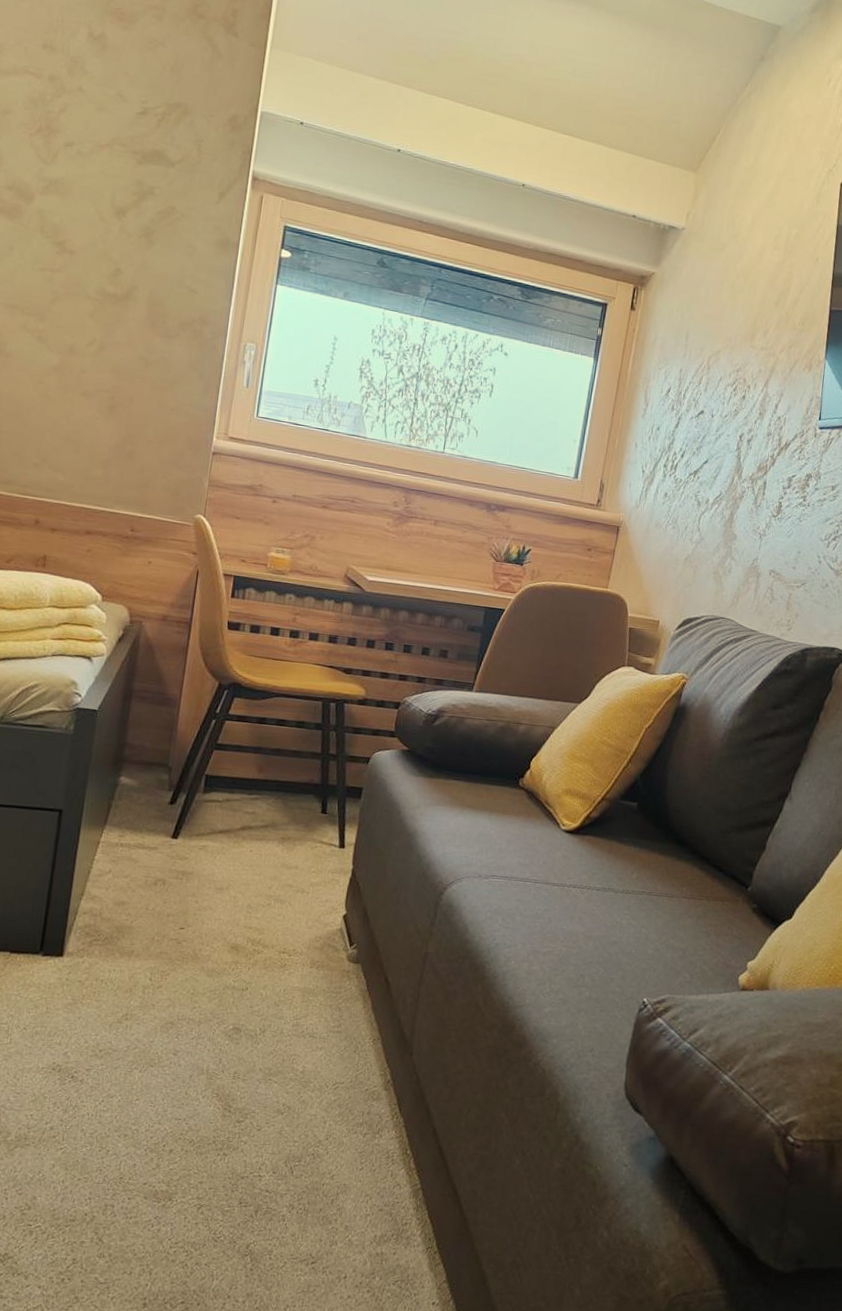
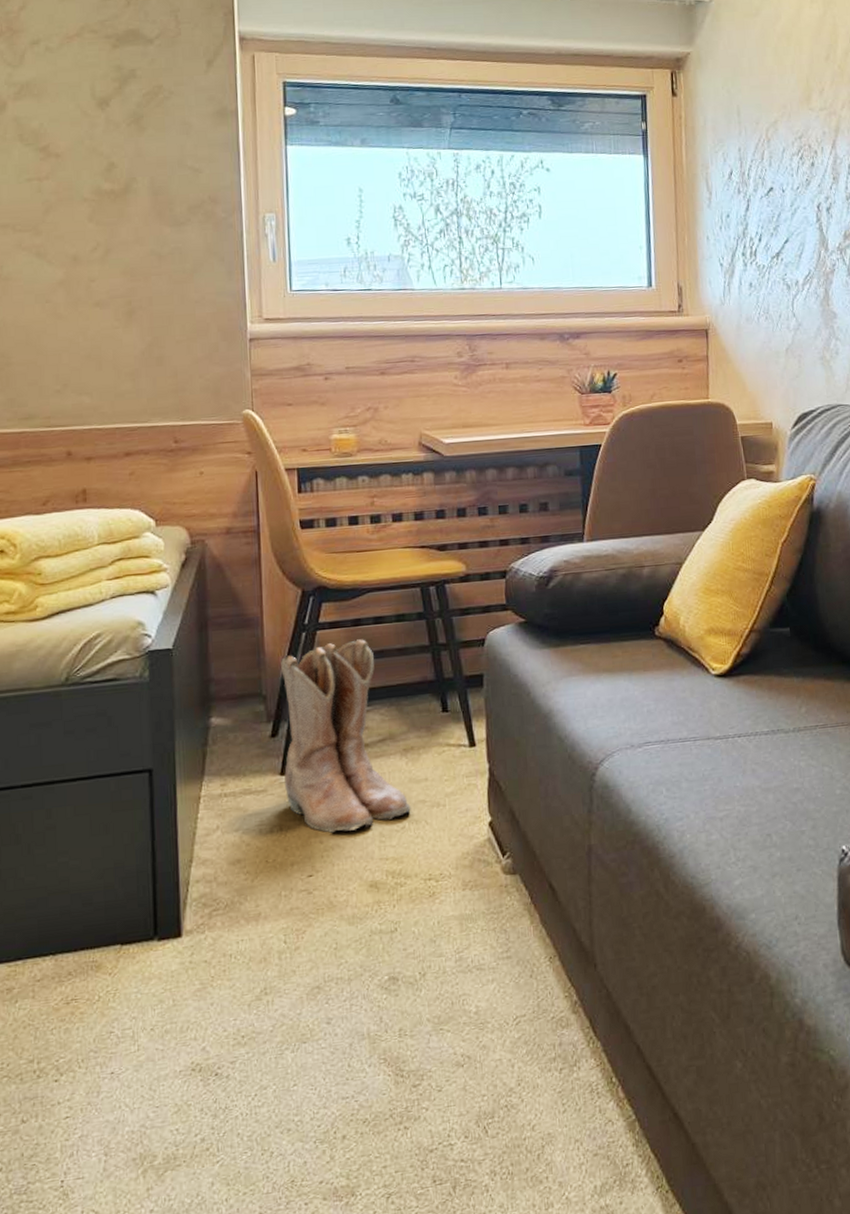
boots: none [173,734,279,899] -> present [281,639,411,833]

